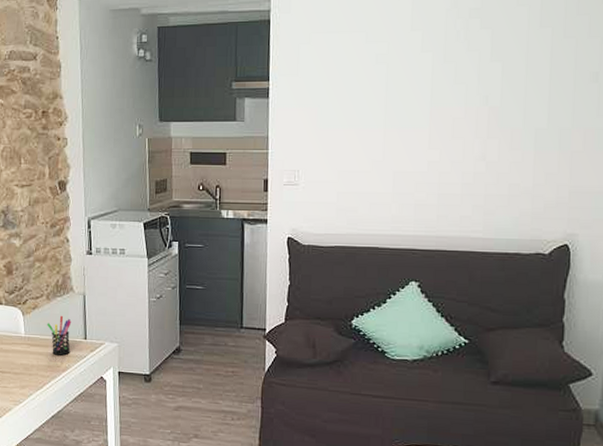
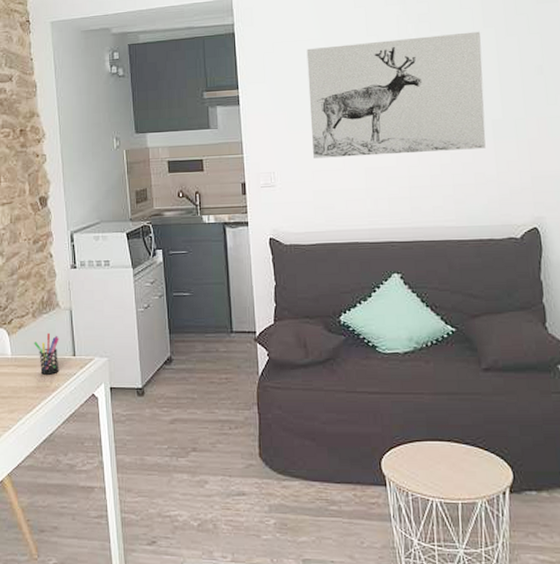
wall art: none [341,31,536,159] -> present [306,31,486,159]

